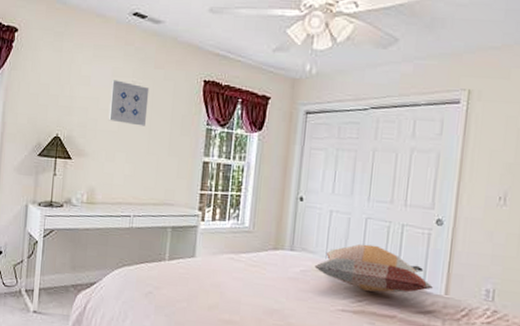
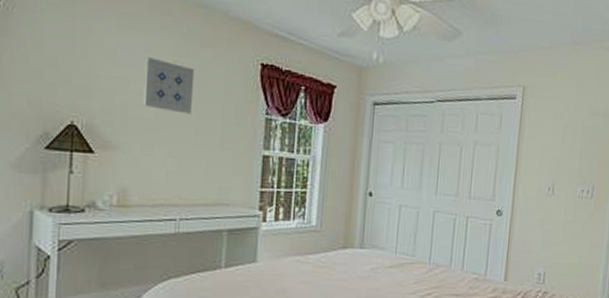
decorative pillow: present [314,244,433,293] -> none [385,237,494,285]

